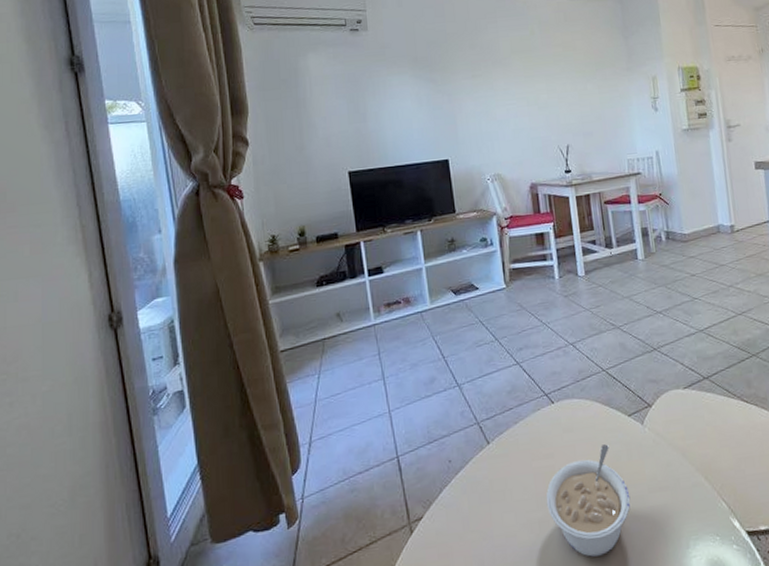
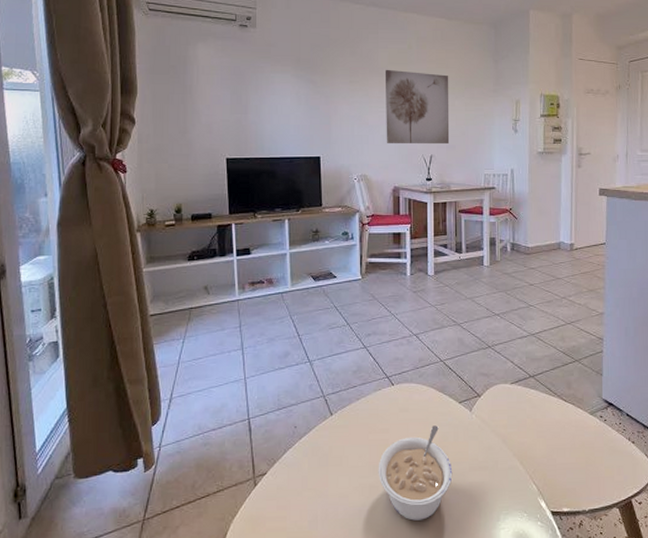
wall art: none [508,57,586,137] -> present [384,69,450,143]

